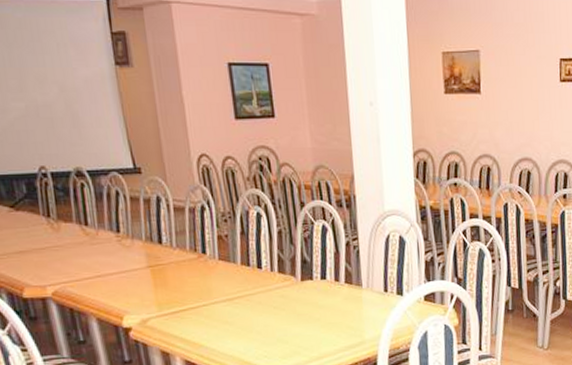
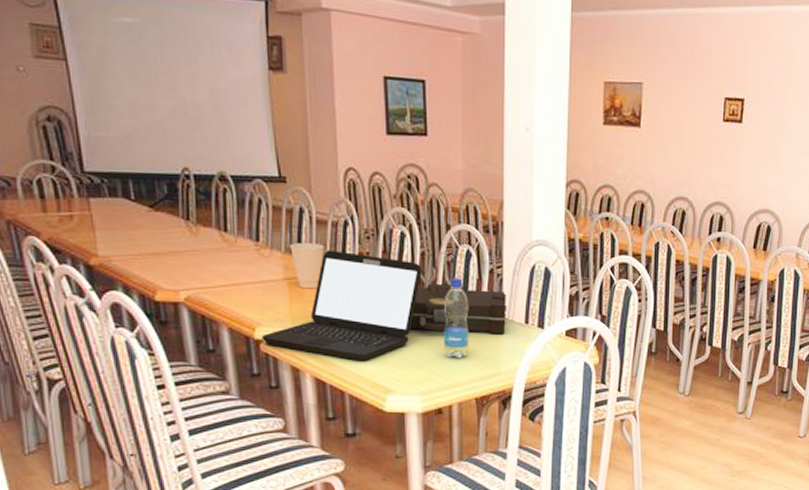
laptop: none [130,235,281,341] -> present [262,250,422,361]
cup: none [150,229,184,275] -> present [290,242,325,289]
briefcase: none [273,259,366,306] -> present [410,283,507,334]
bottle: none [303,253,332,331] -> present [443,278,469,359]

